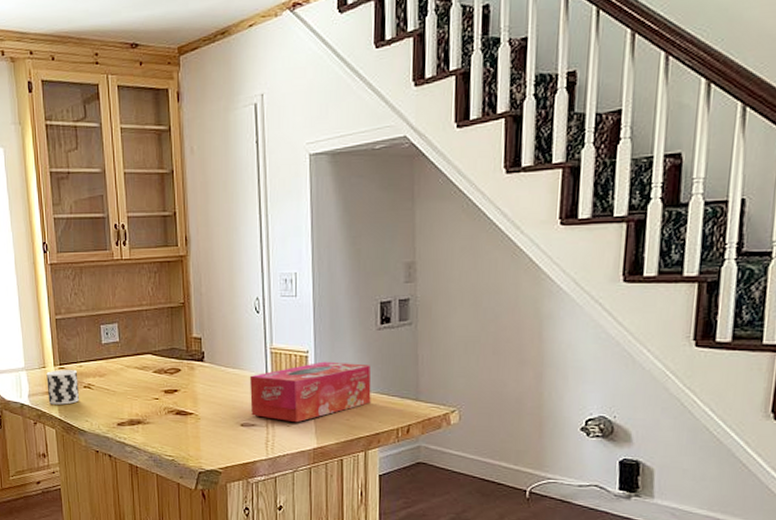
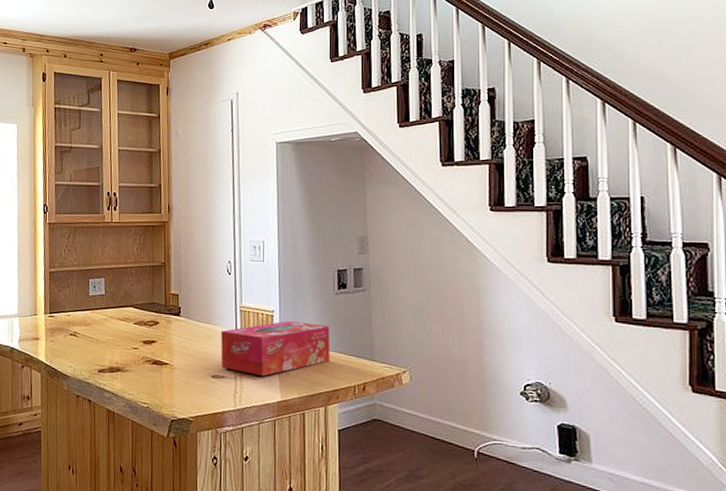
cup: present [46,370,79,405] -> none [36,318,66,350]

